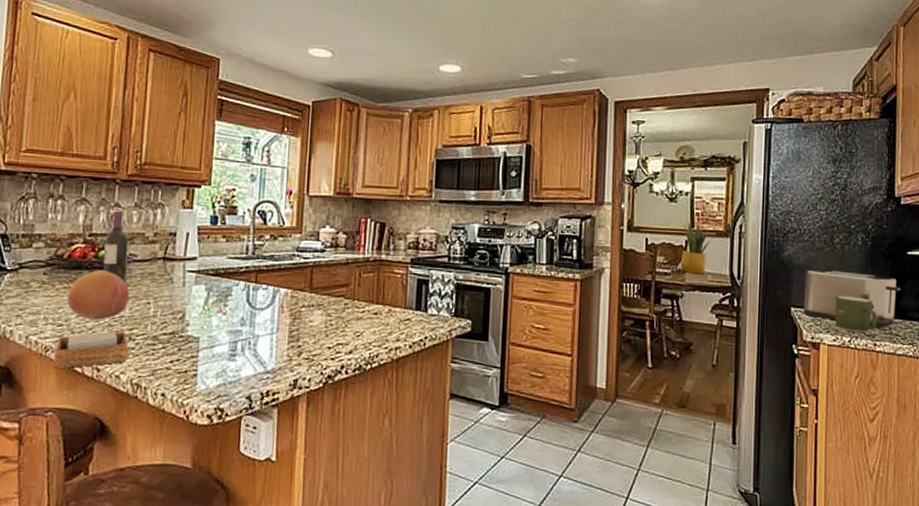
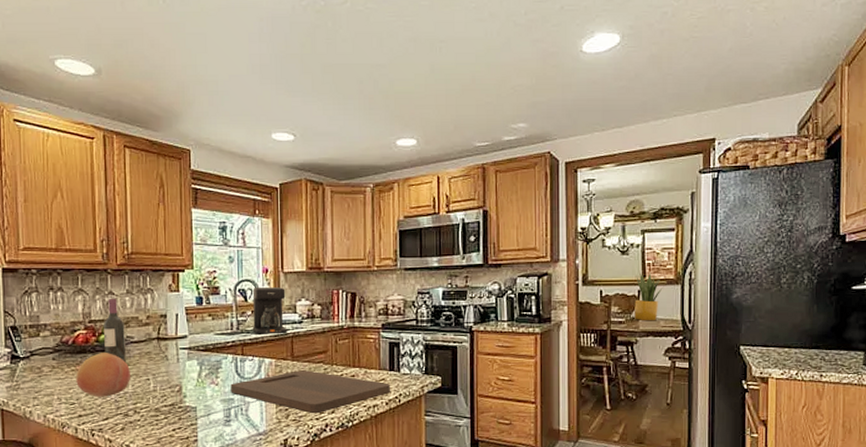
napkin holder: present [53,331,128,370] -> none [70,405,135,443]
cutting board: none [239,304,415,353] -> present [230,370,390,414]
coffee maker: none [269,210,309,263] -> present [252,287,288,335]
toaster: present [803,268,902,328] -> none [752,308,847,360]
mug: present [834,296,877,333] -> none [782,332,823,365]

